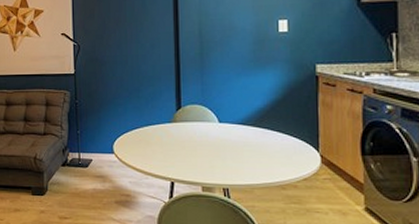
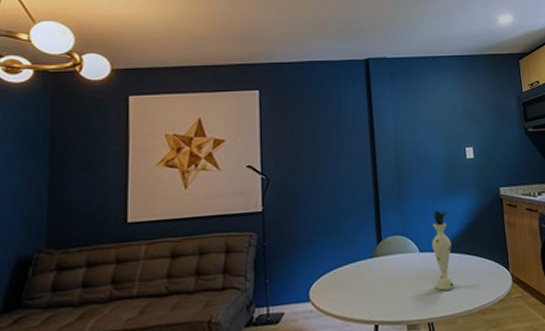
vase: none [223,81,254,161] -> present [421,208,455,291]

